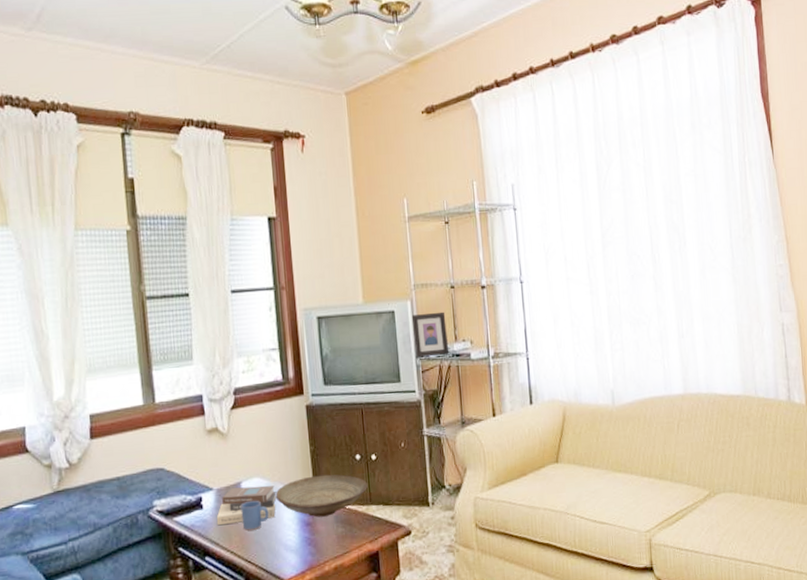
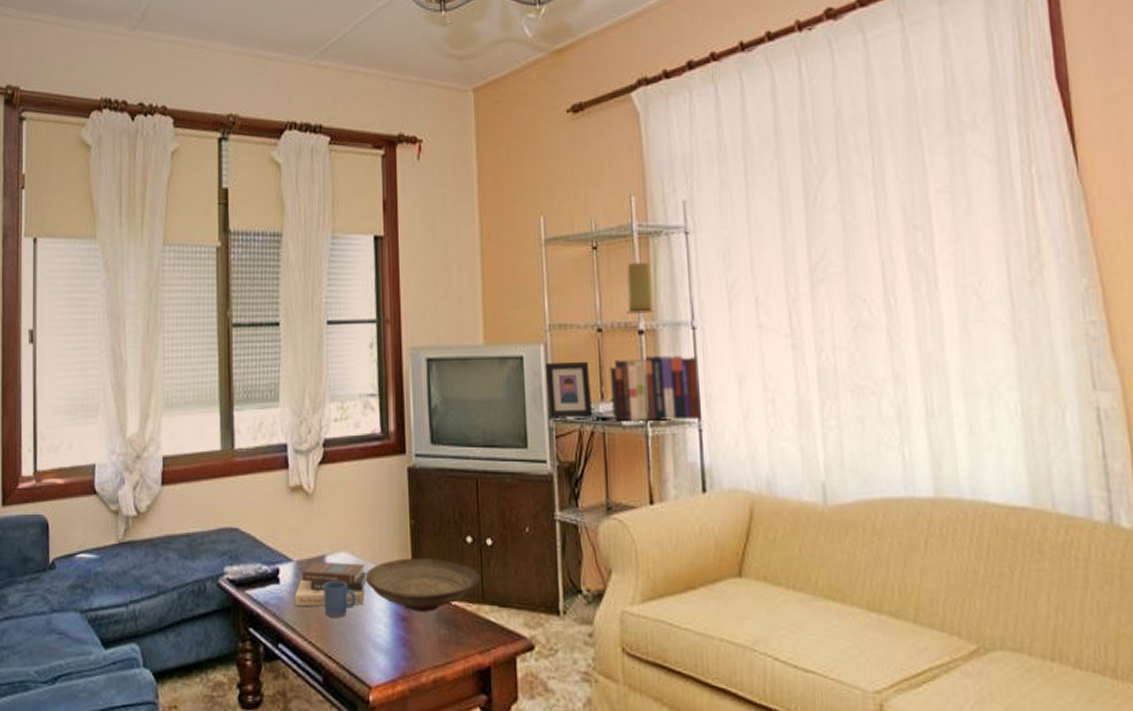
books: none [460,303,528,356] -> present [609,356,701,421]
candle: none [471,232,493,274] -> present [626,261,655,314]

